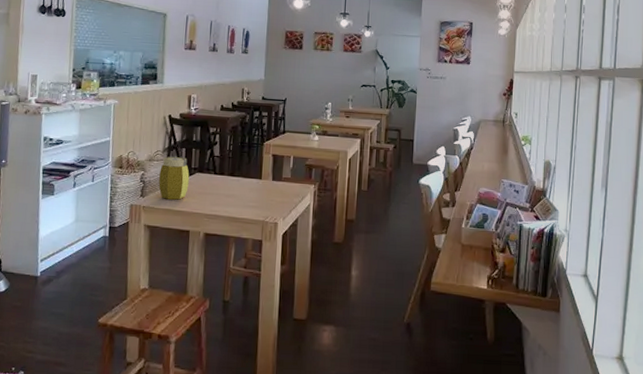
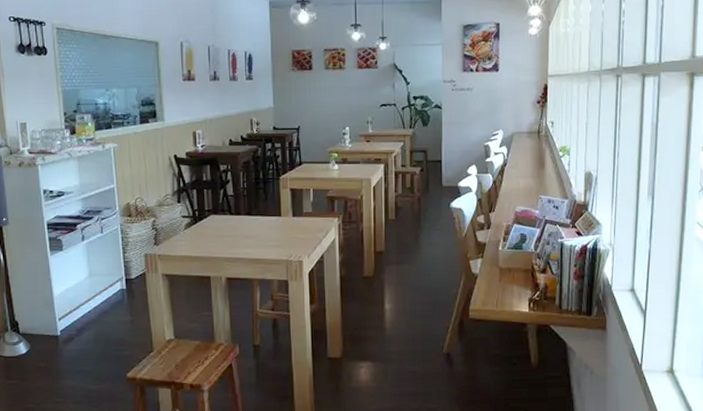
jar: present [158,156,190,200] -> none [171,200,204,246]

